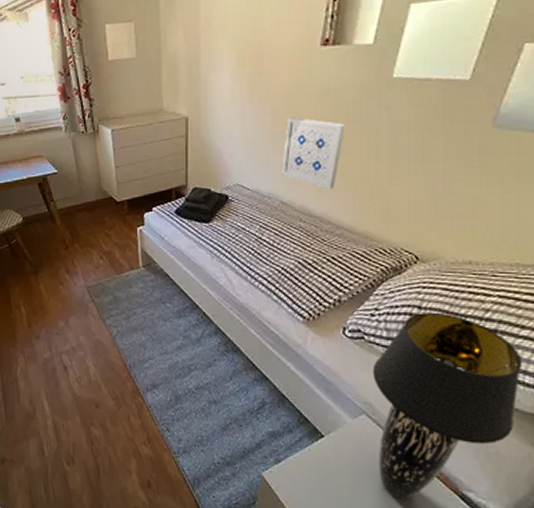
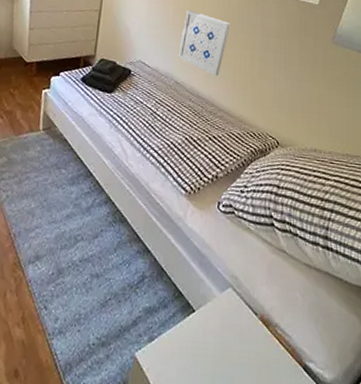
table lamp: present [372,312,523,499] -> none [239,191,350,374]

